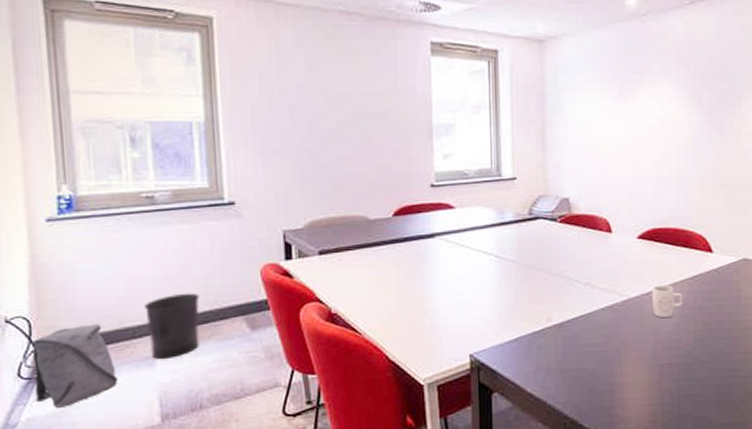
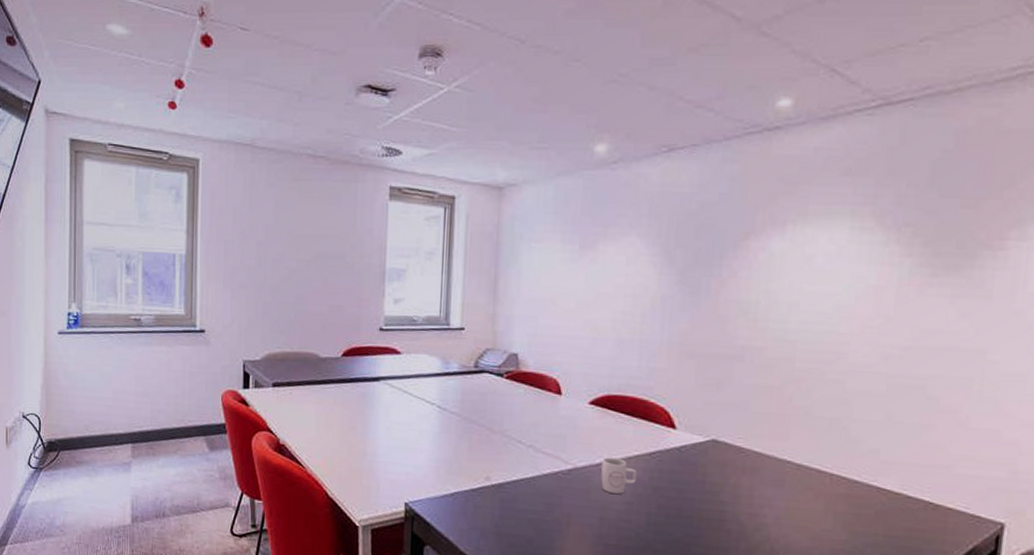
backpack: present [32,323,118,409] -> none [39,427,101,498]
waste bin: present [143,293,200,359] -> none [125,409,170,467]

